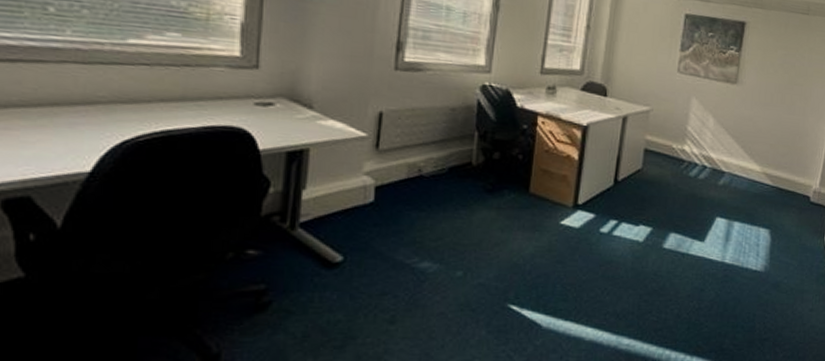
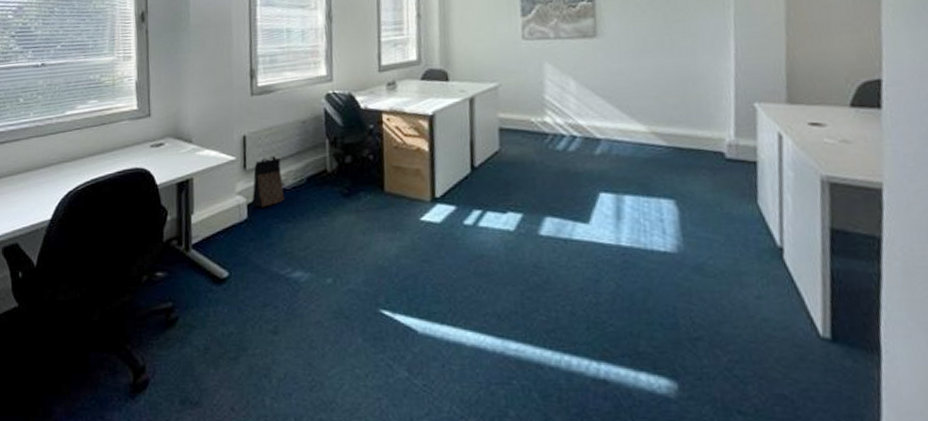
bag: none [380,139,421,192] -> present [251,156,285,208]

